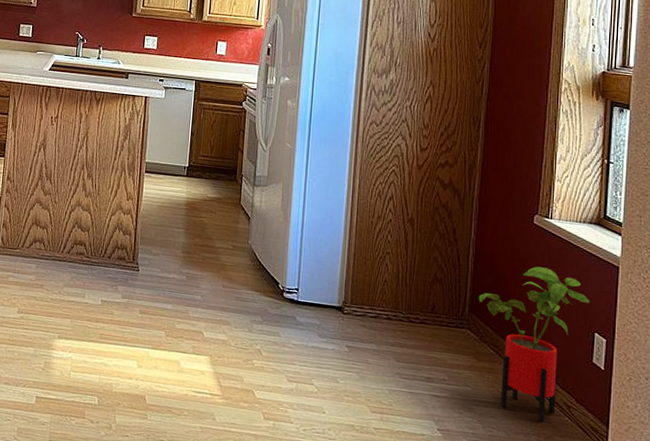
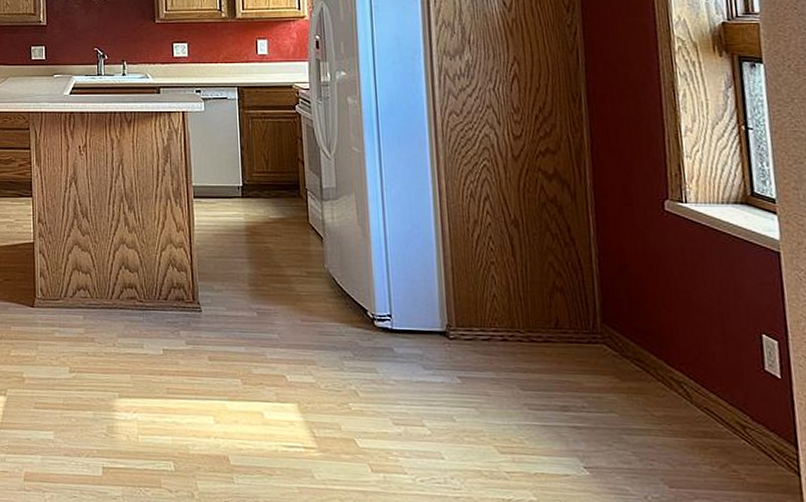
house plant: present [478,266,590,422] -> none [610,261,751,448]

